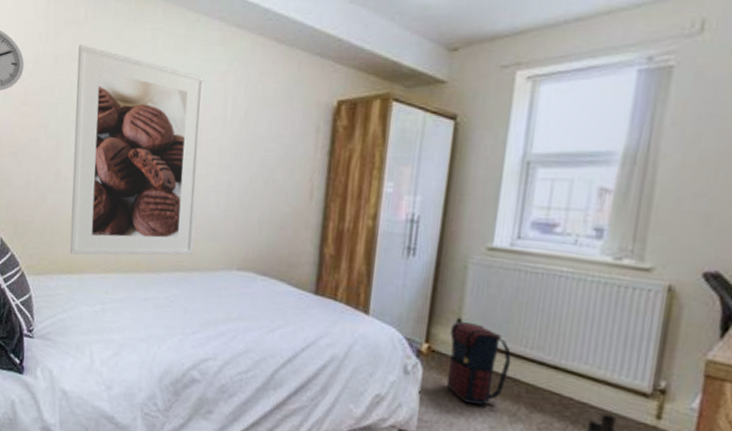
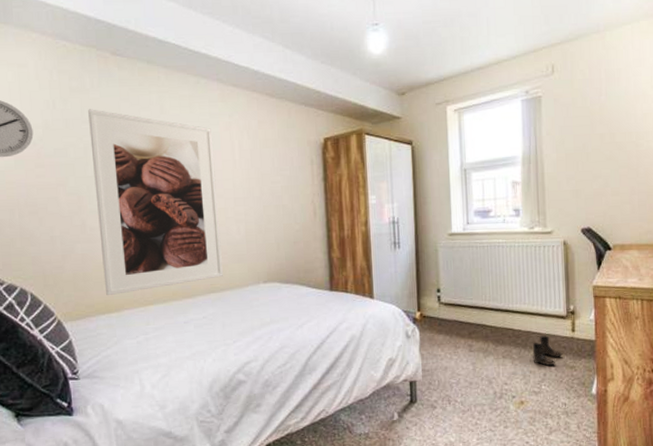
satchel: present [446,321,512,405] -> none [434,290,478,350]

